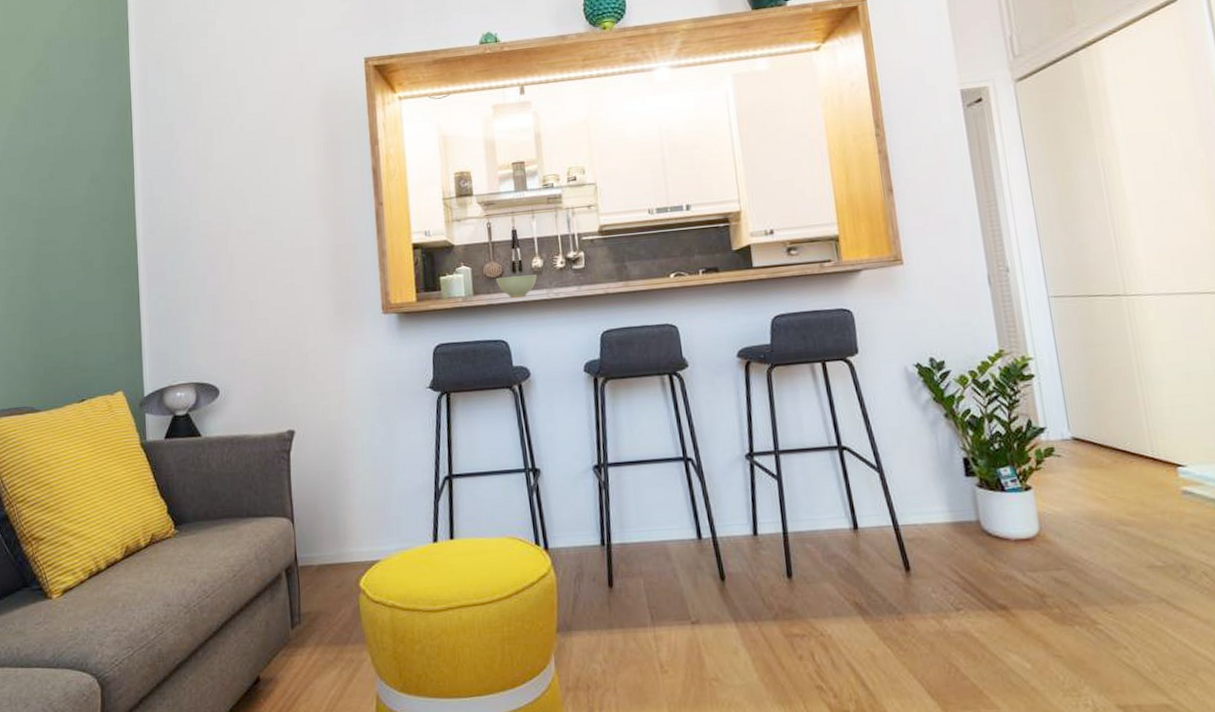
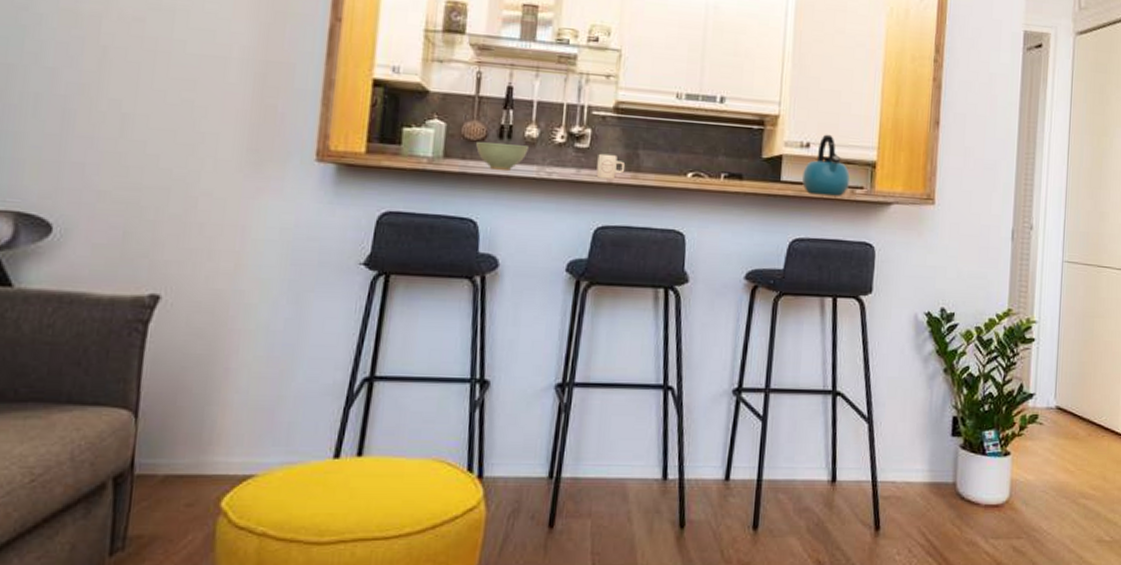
mug: none [593,269,617,291] -> present [596,153,626,180]
kettle: none [771,219,818,275] -> present [801,134,851,198]

